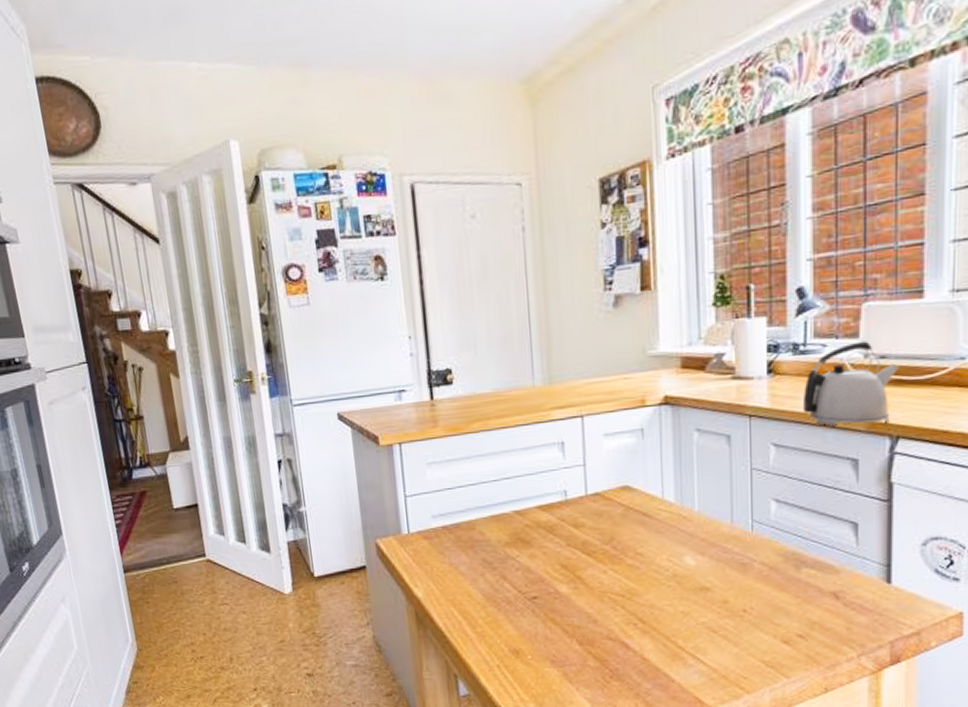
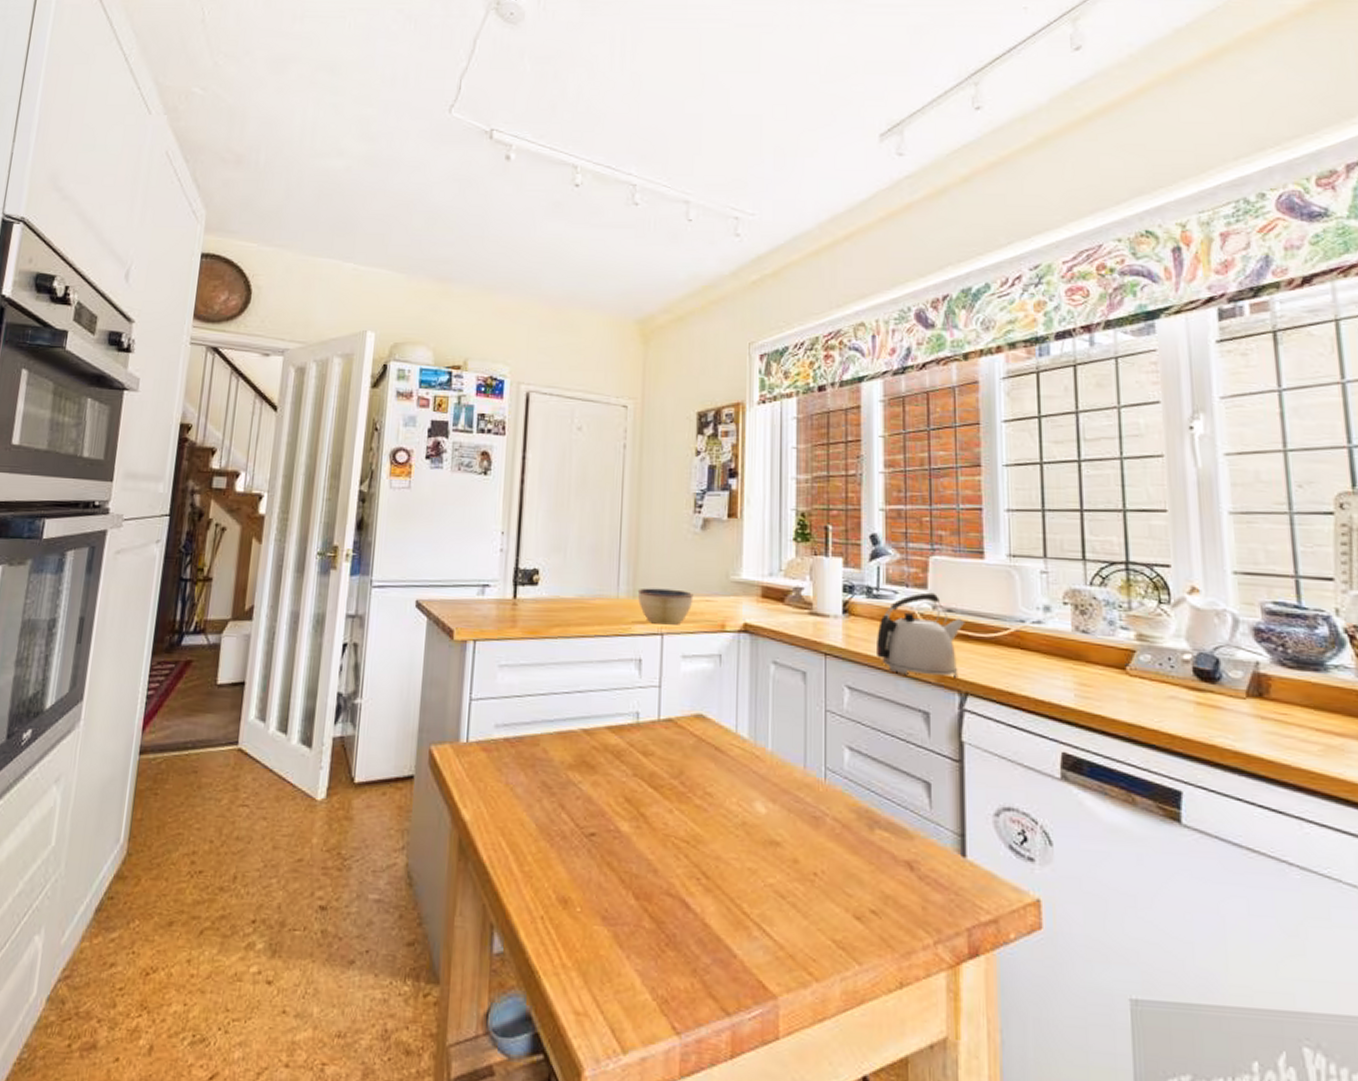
bowl: none [553,371,611,407] -> present [637,588,694,625]

